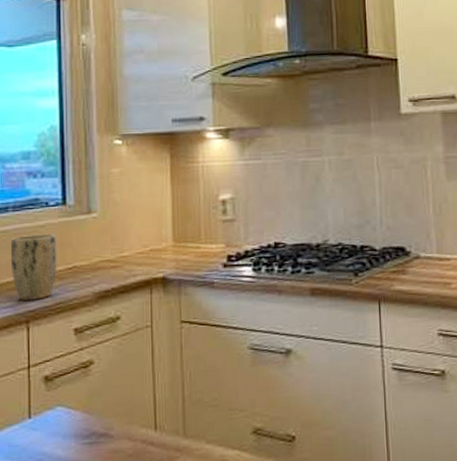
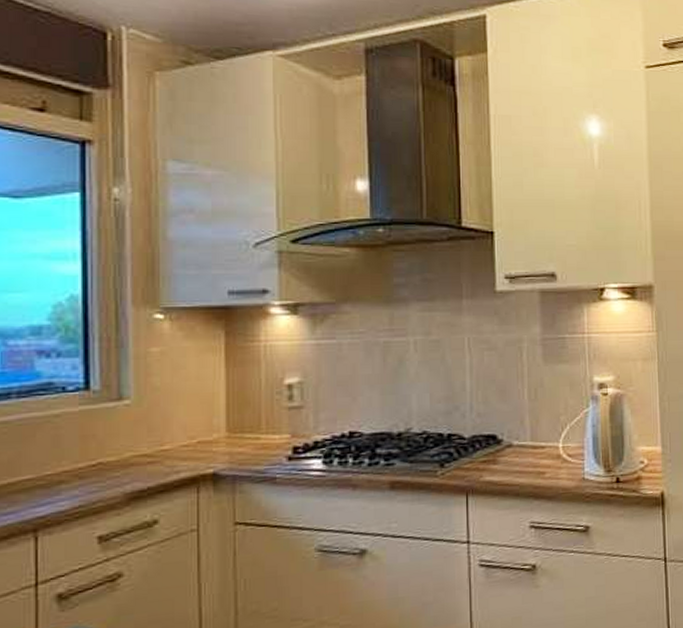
plant pot: present [10,234,57,300] -> none [13,425,77,505]

